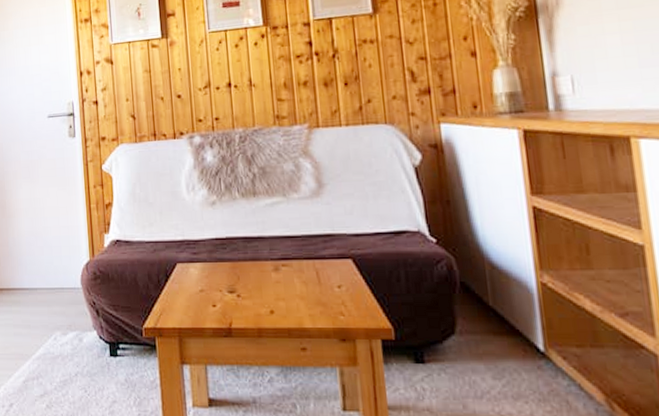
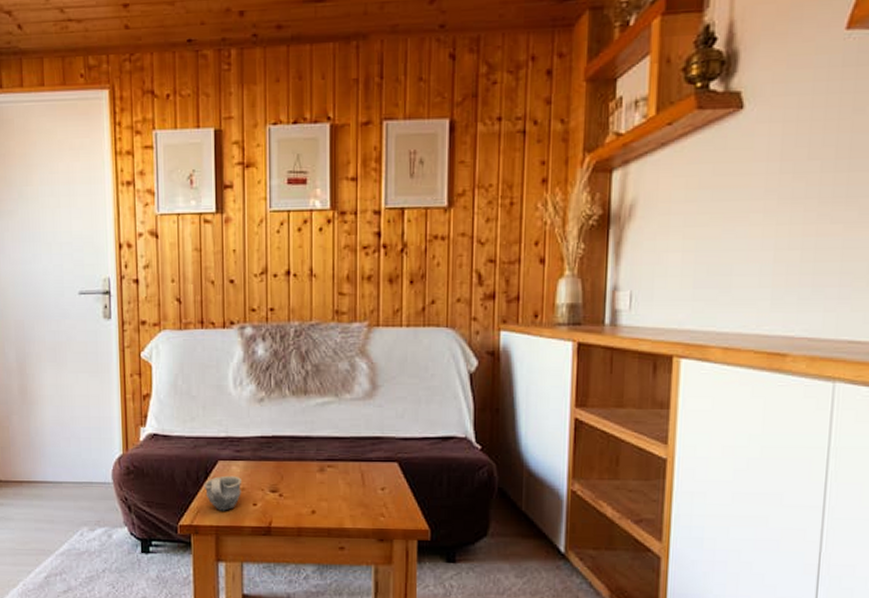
cup: none [165,277,201,313] -> present [204,475,241,511]

